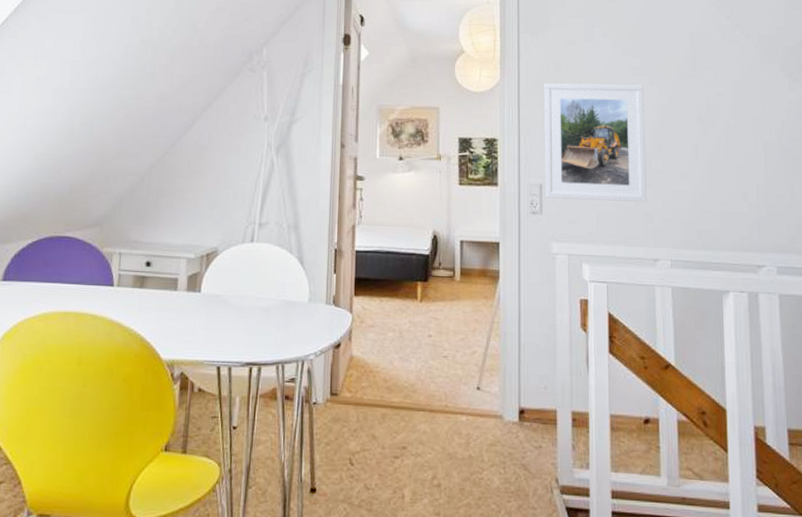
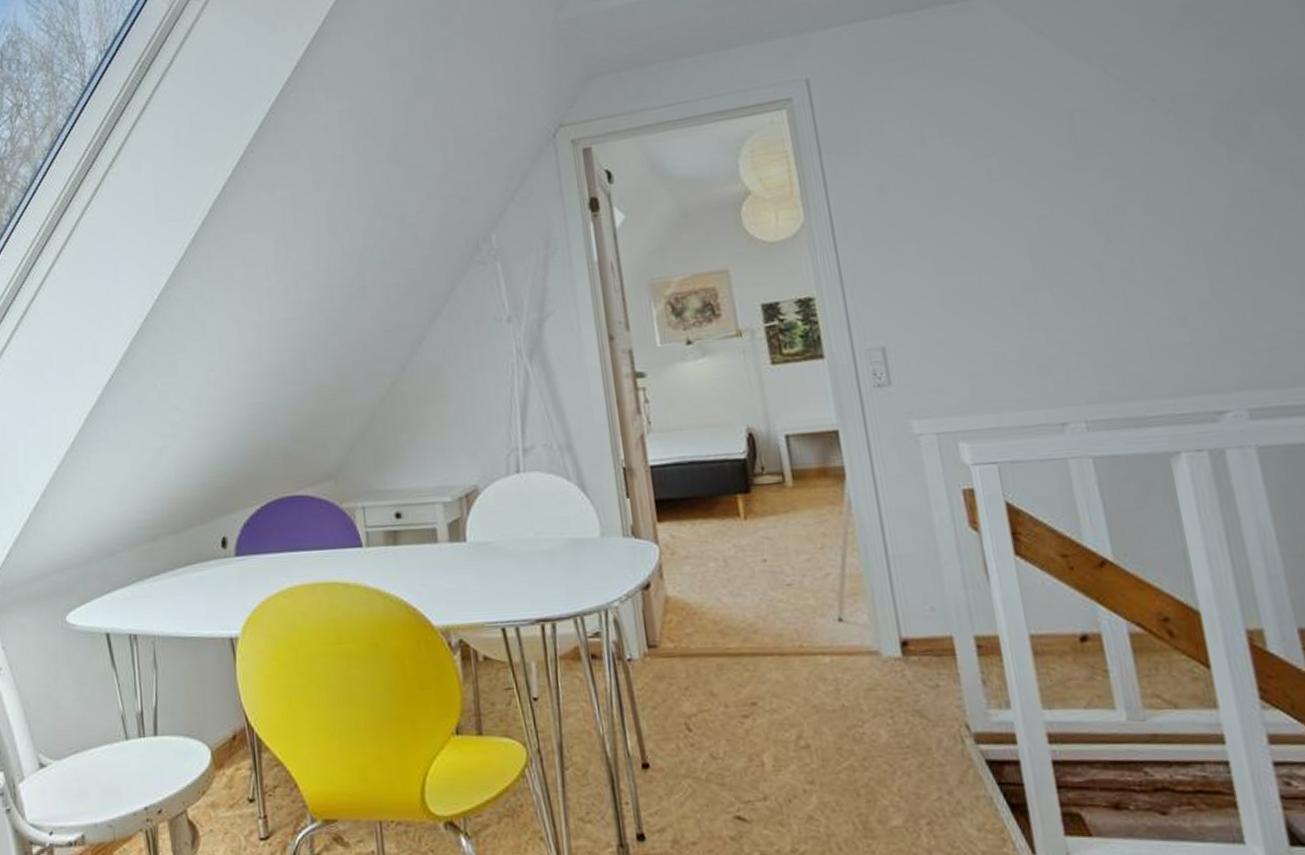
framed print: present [543,83,647,202] -> none [865,193,1038,364]

